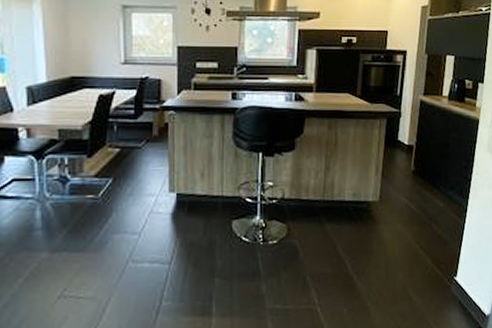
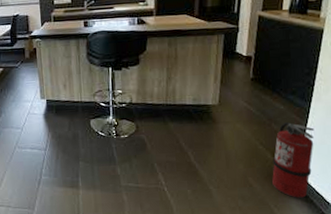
fire extinguisher: none [432,222,472,311] -> present [272,122,315,198]

